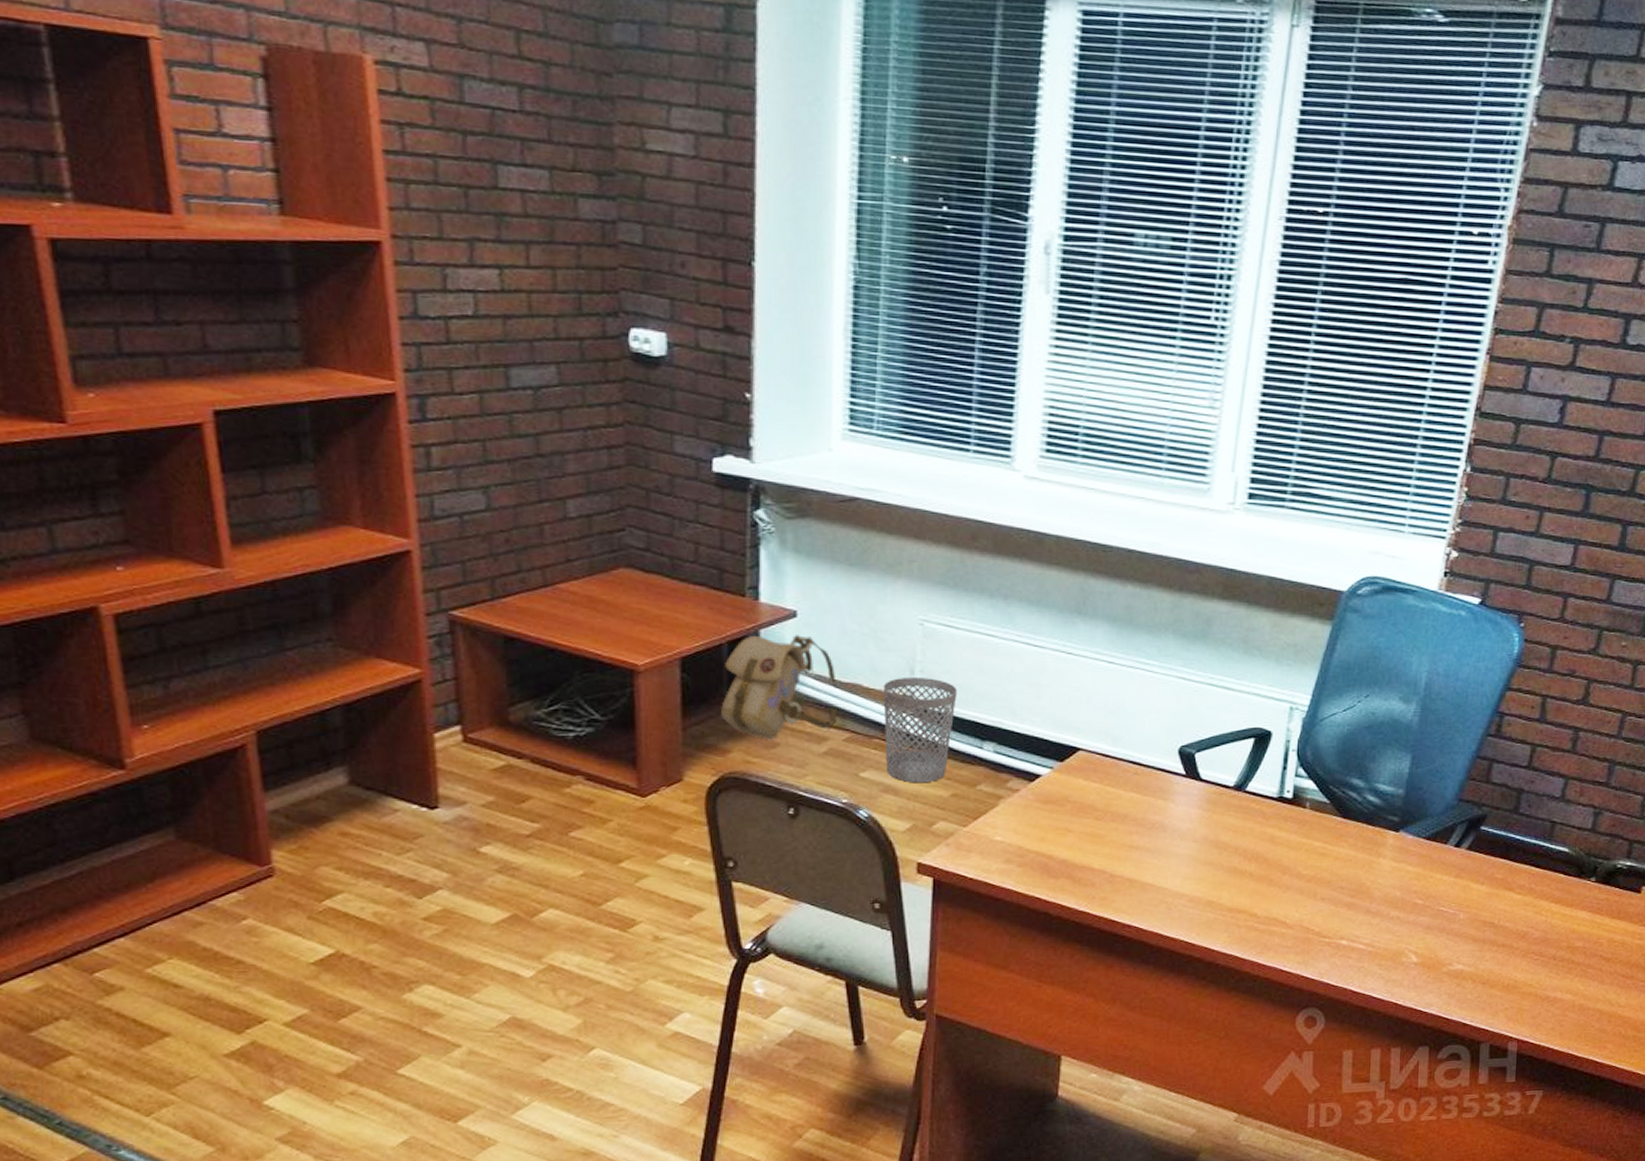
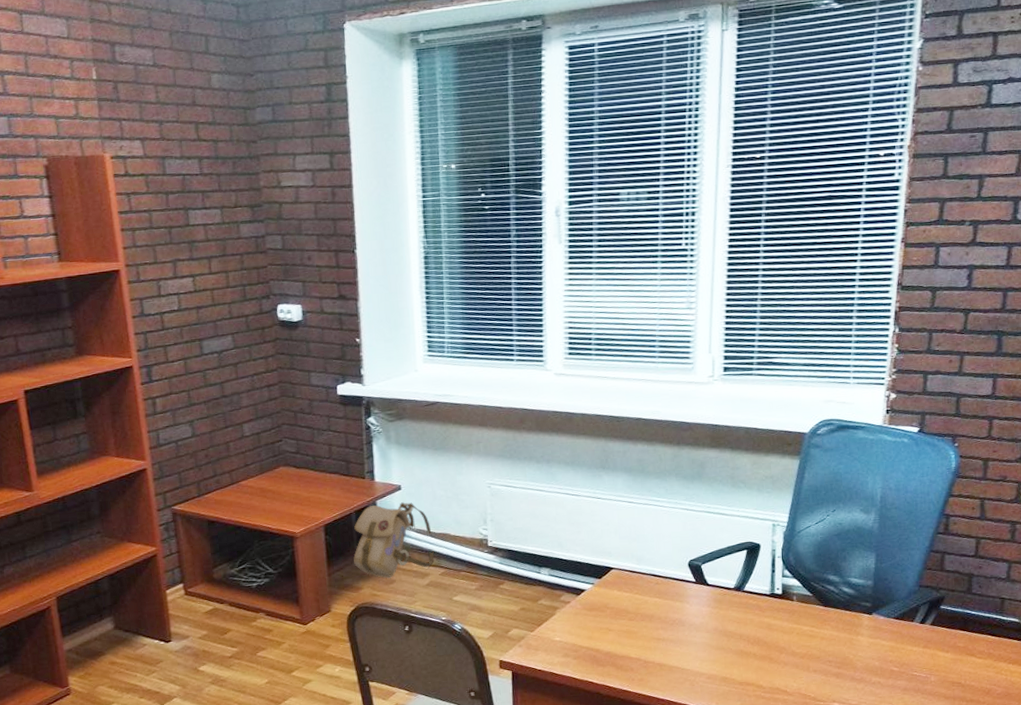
wastebasket: present [883,676,957,783] -> none [465,524,519,602]

